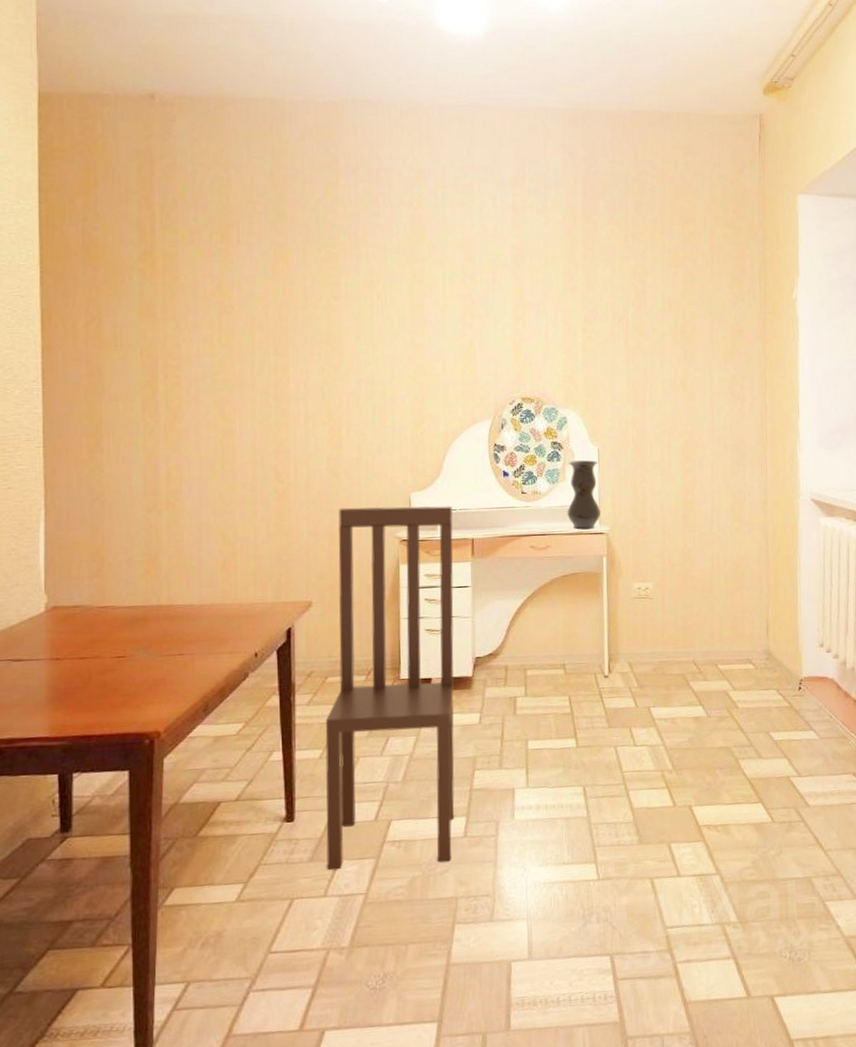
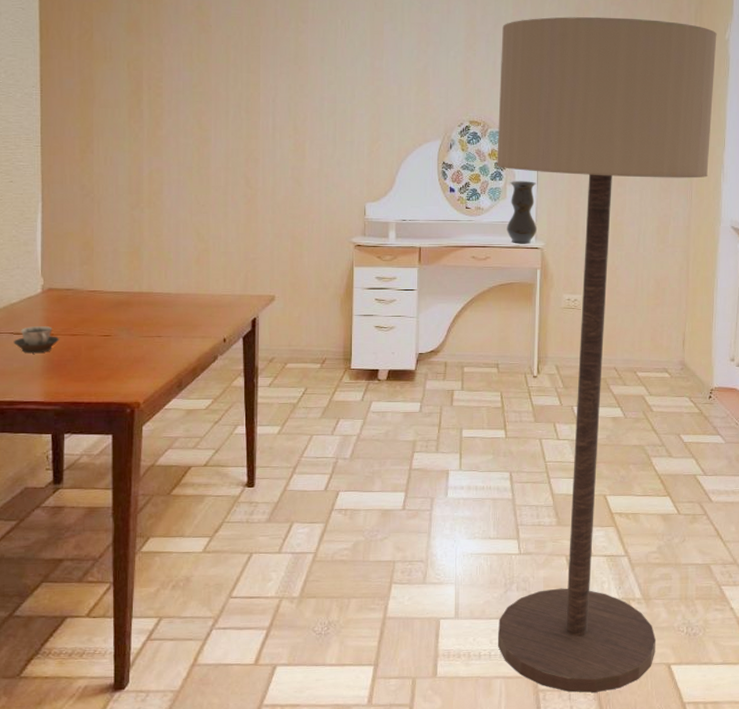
cup: none [13,650,67,682] -> present [13,326,60,353]
chair: present [325,506,455,870] -> none [282,213,403,530]
floor lamp: none [553,280,784,1037] -> present [497,17,717,693]

